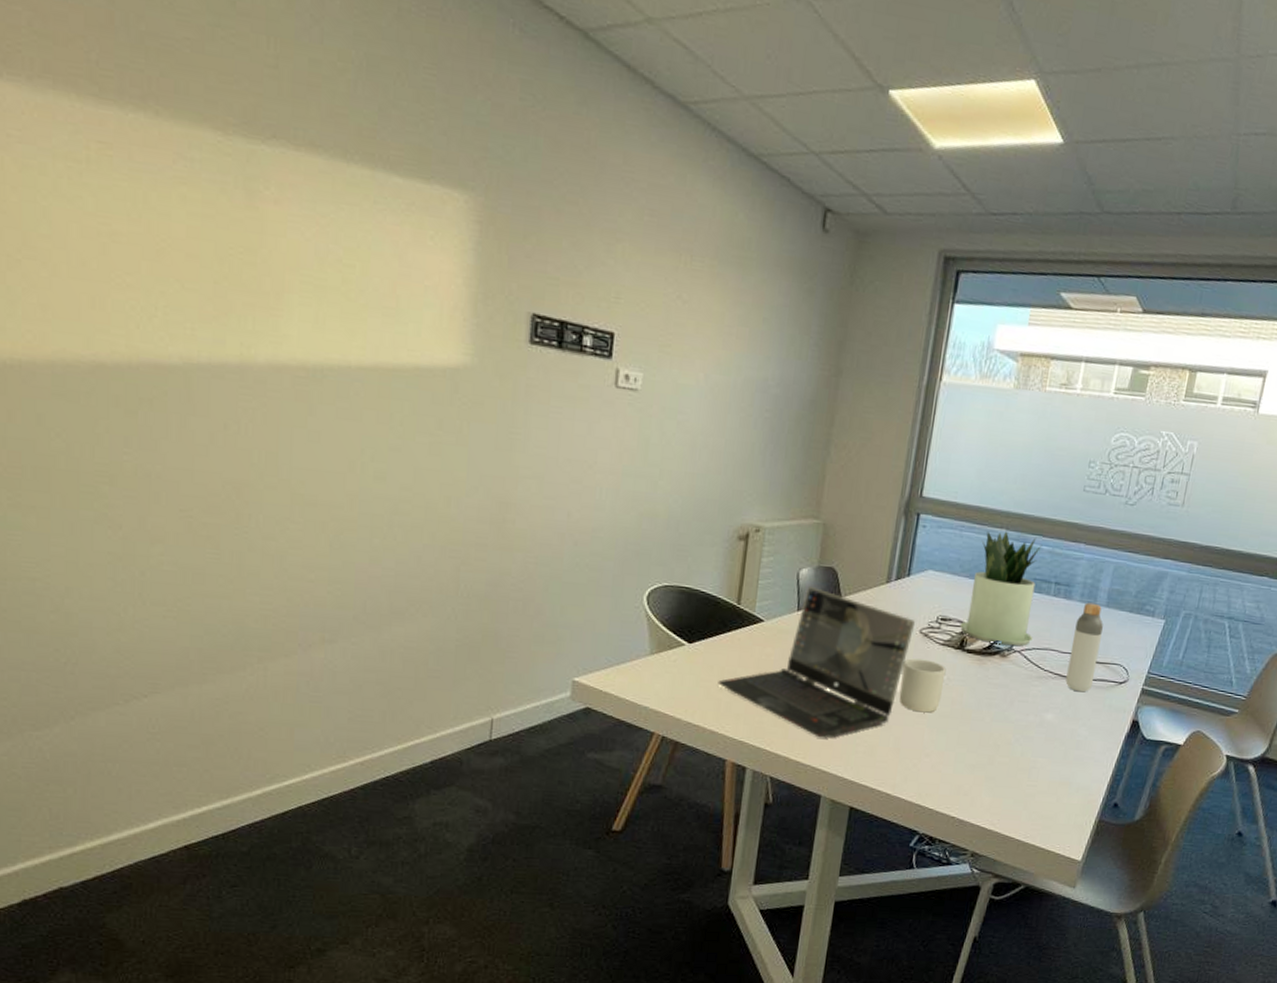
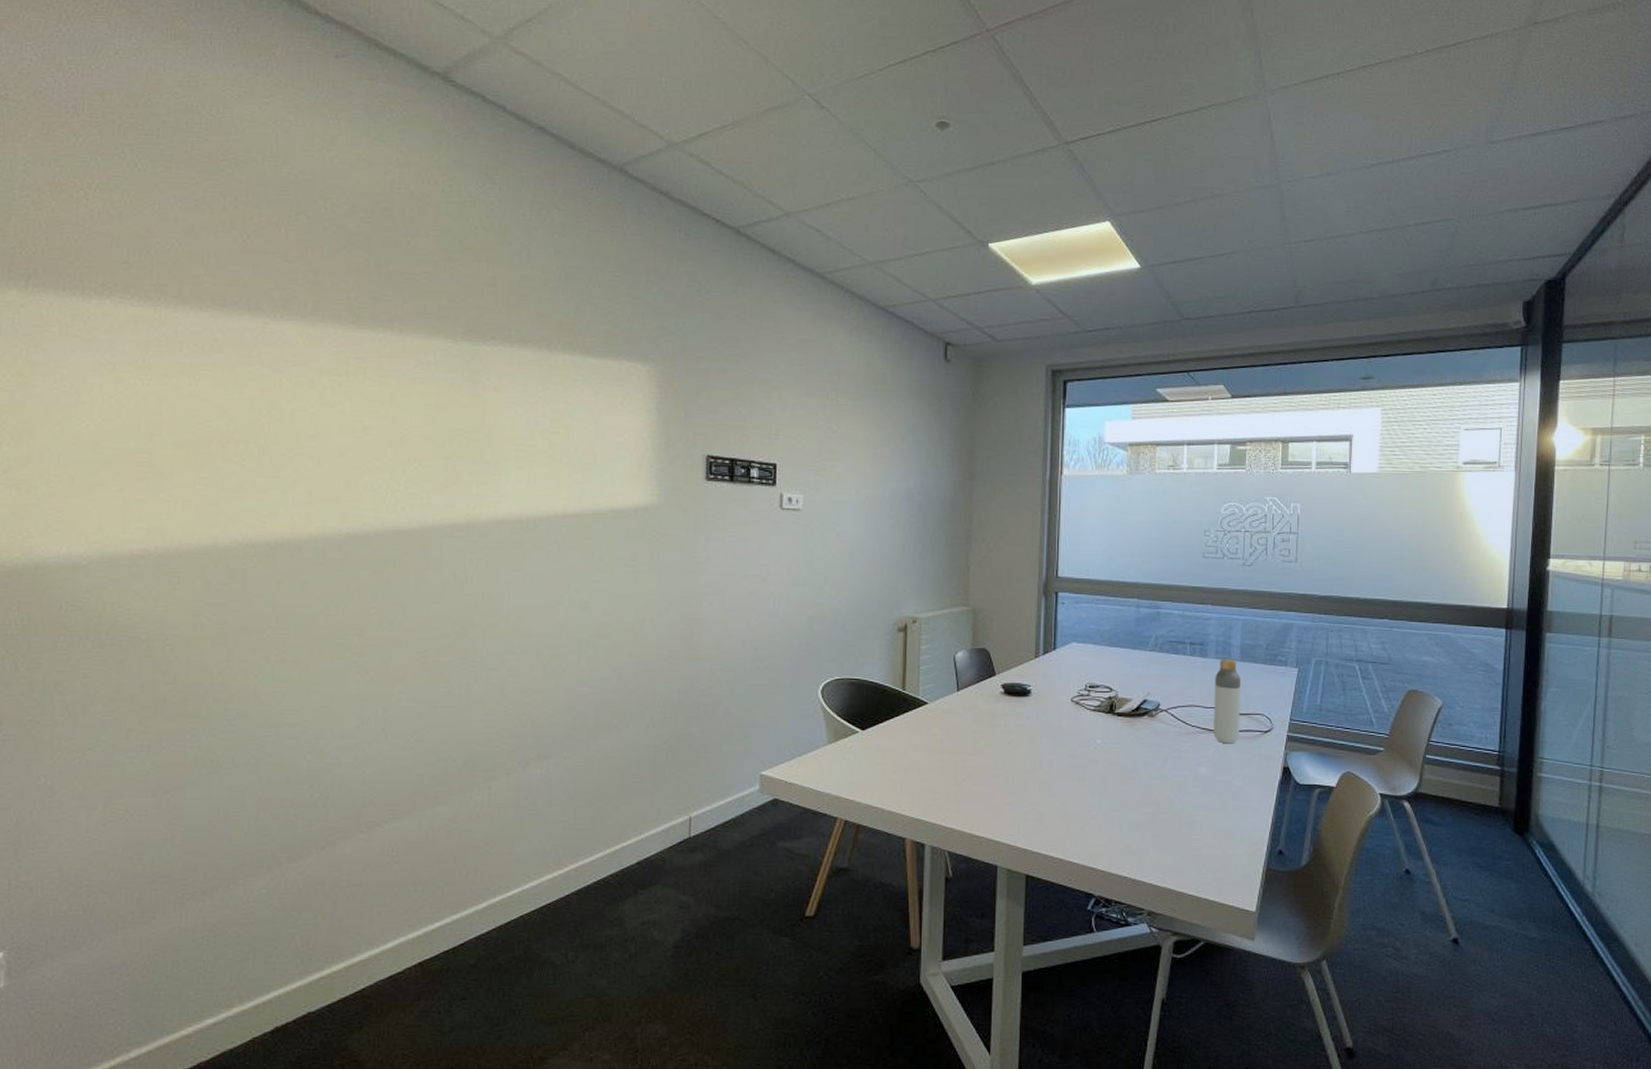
laptop computer: present [718,585,916,738] -> none [891,667,1066,810]
mug: present [899,658,946,713] -> none [1059,726,1100,777]
planter: present [959,531,1043,646] -> none [1107,600,1177,706]

